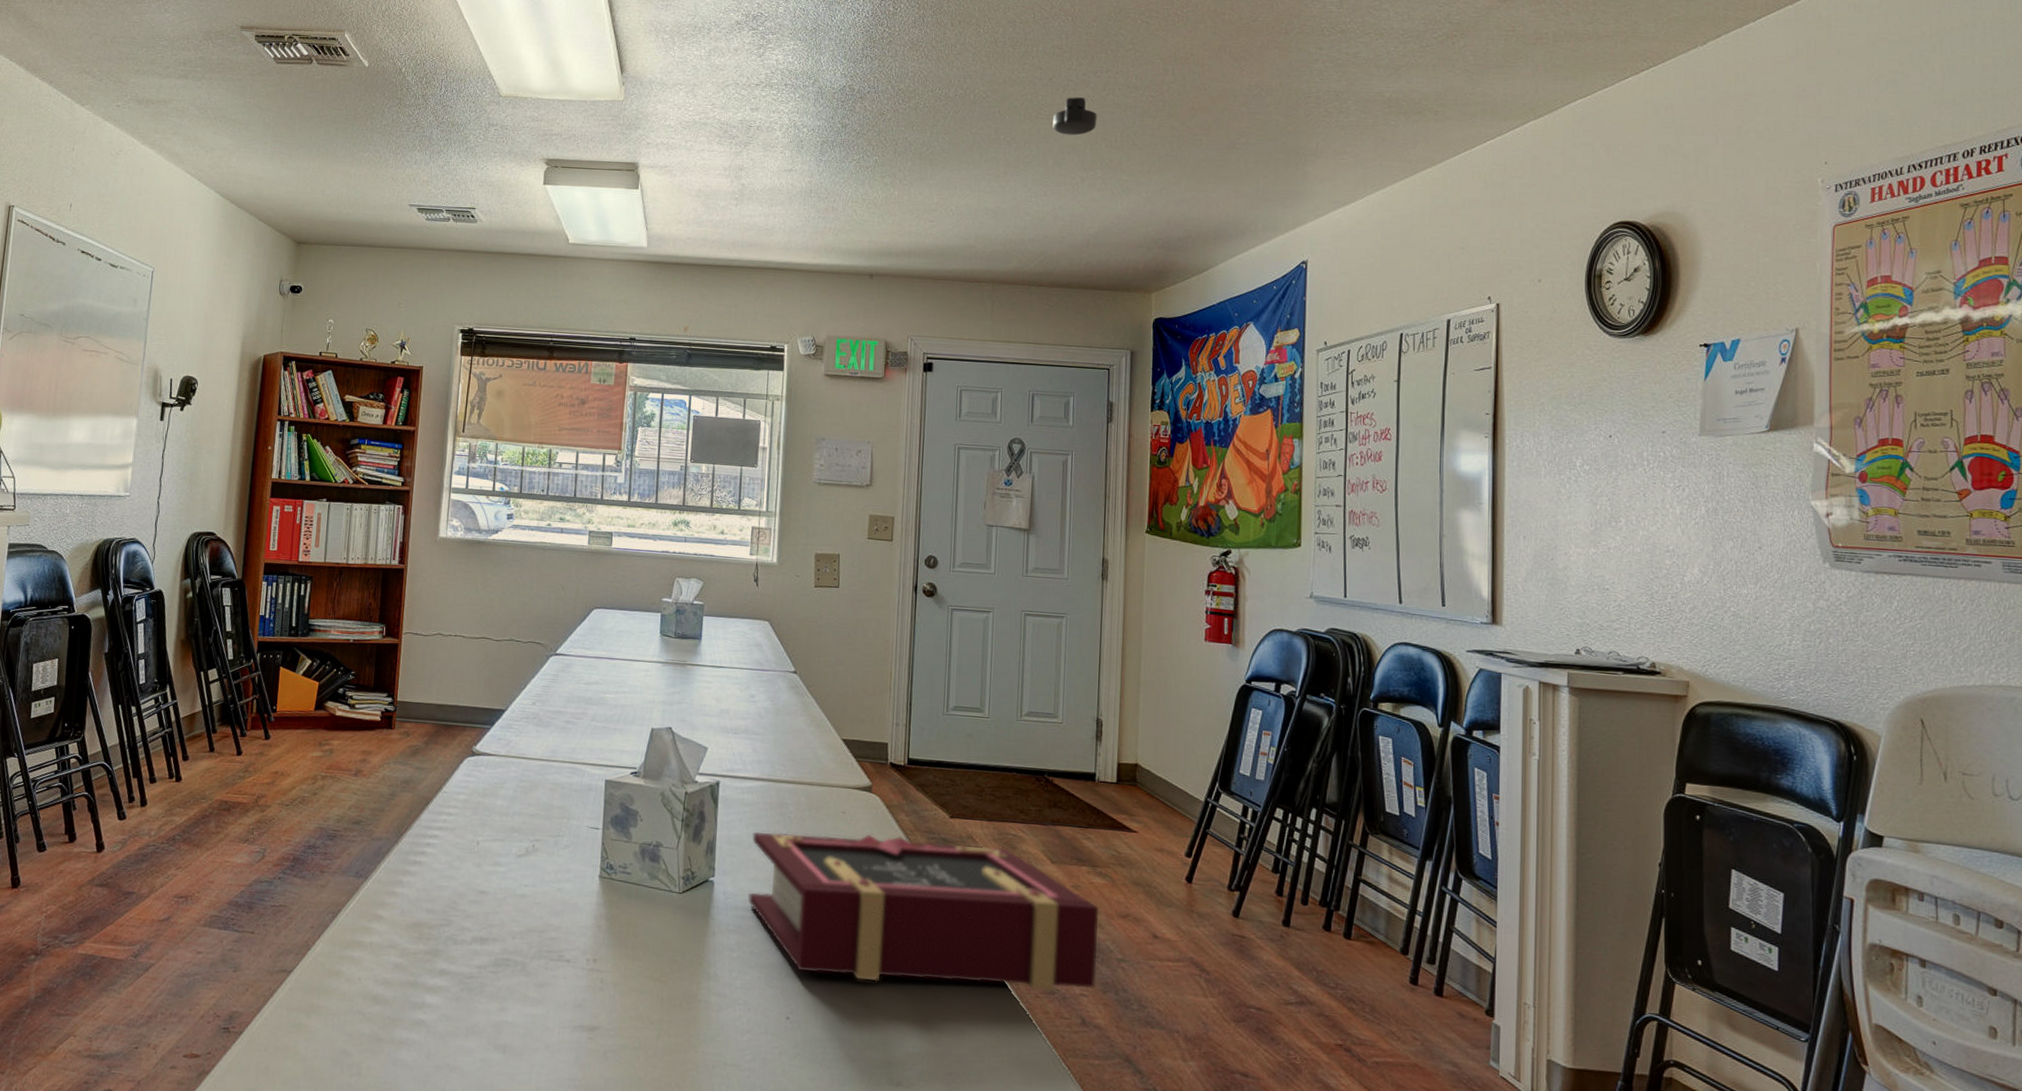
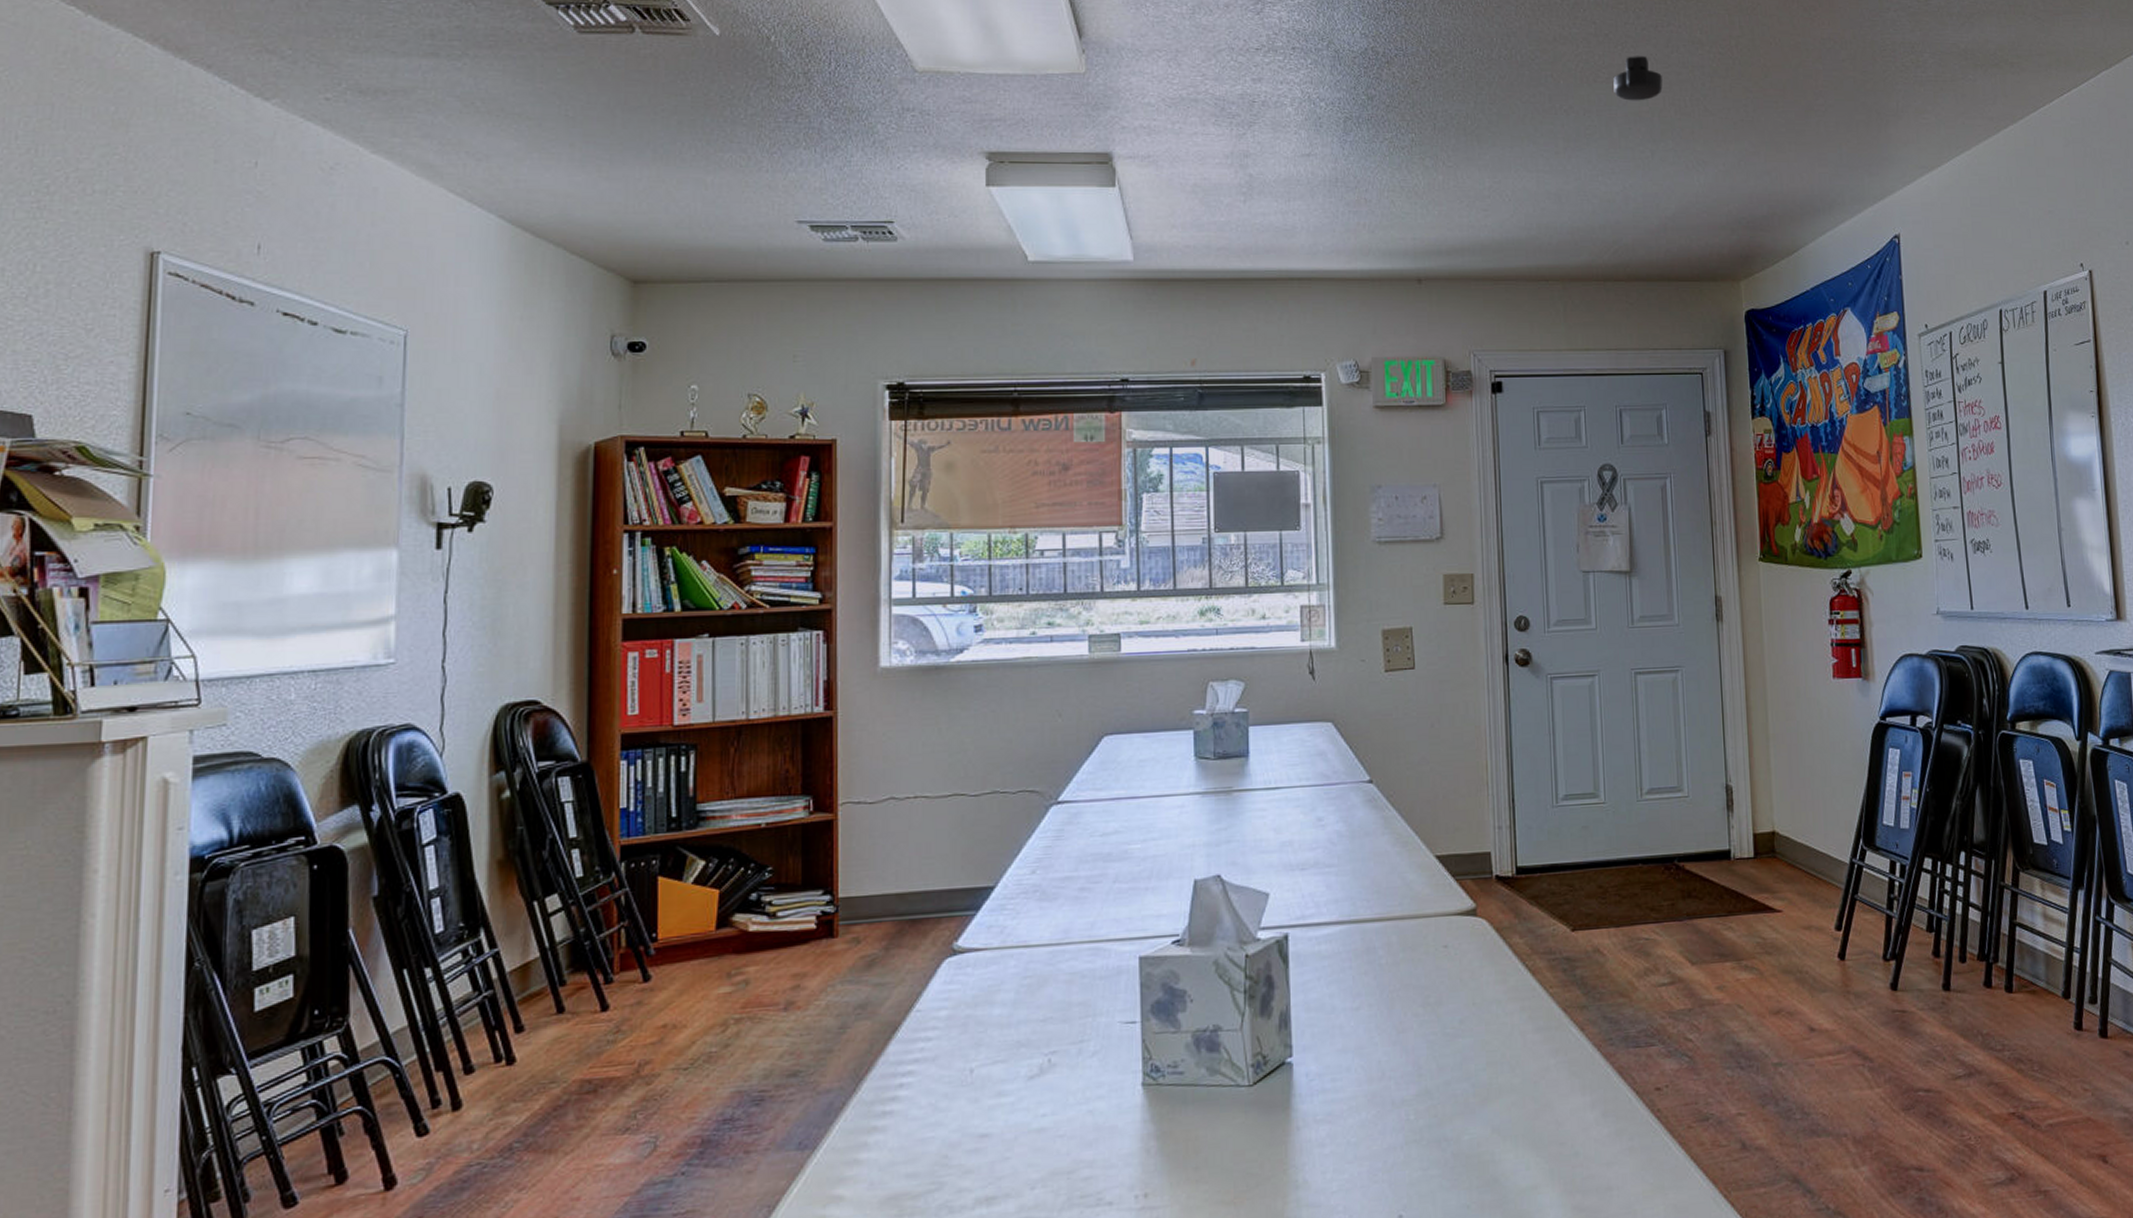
book: present [748,832,1098,991] -> none [1336,956,1753,1155]

